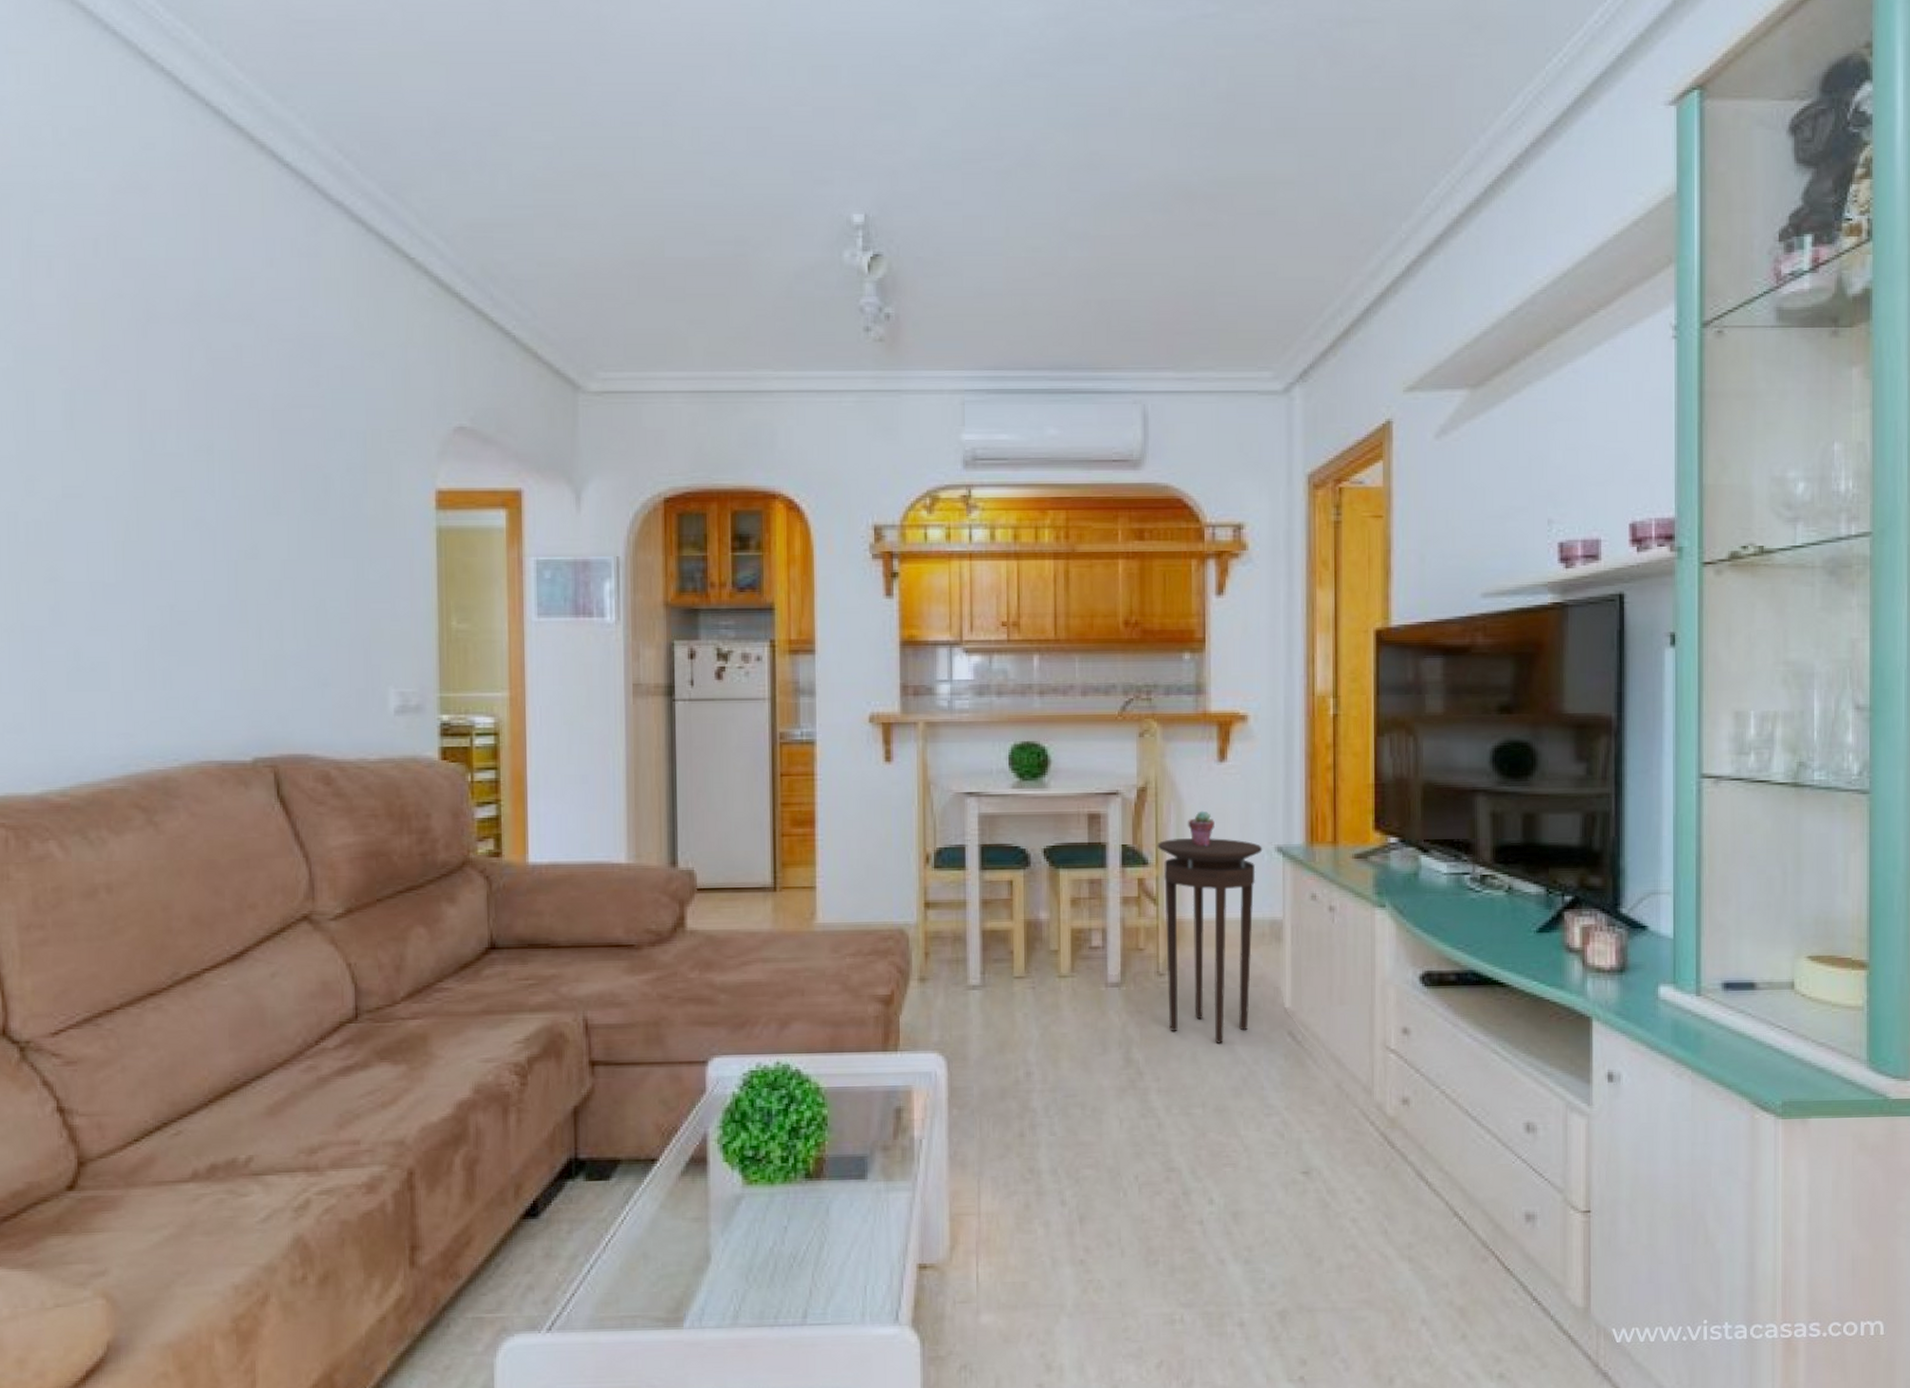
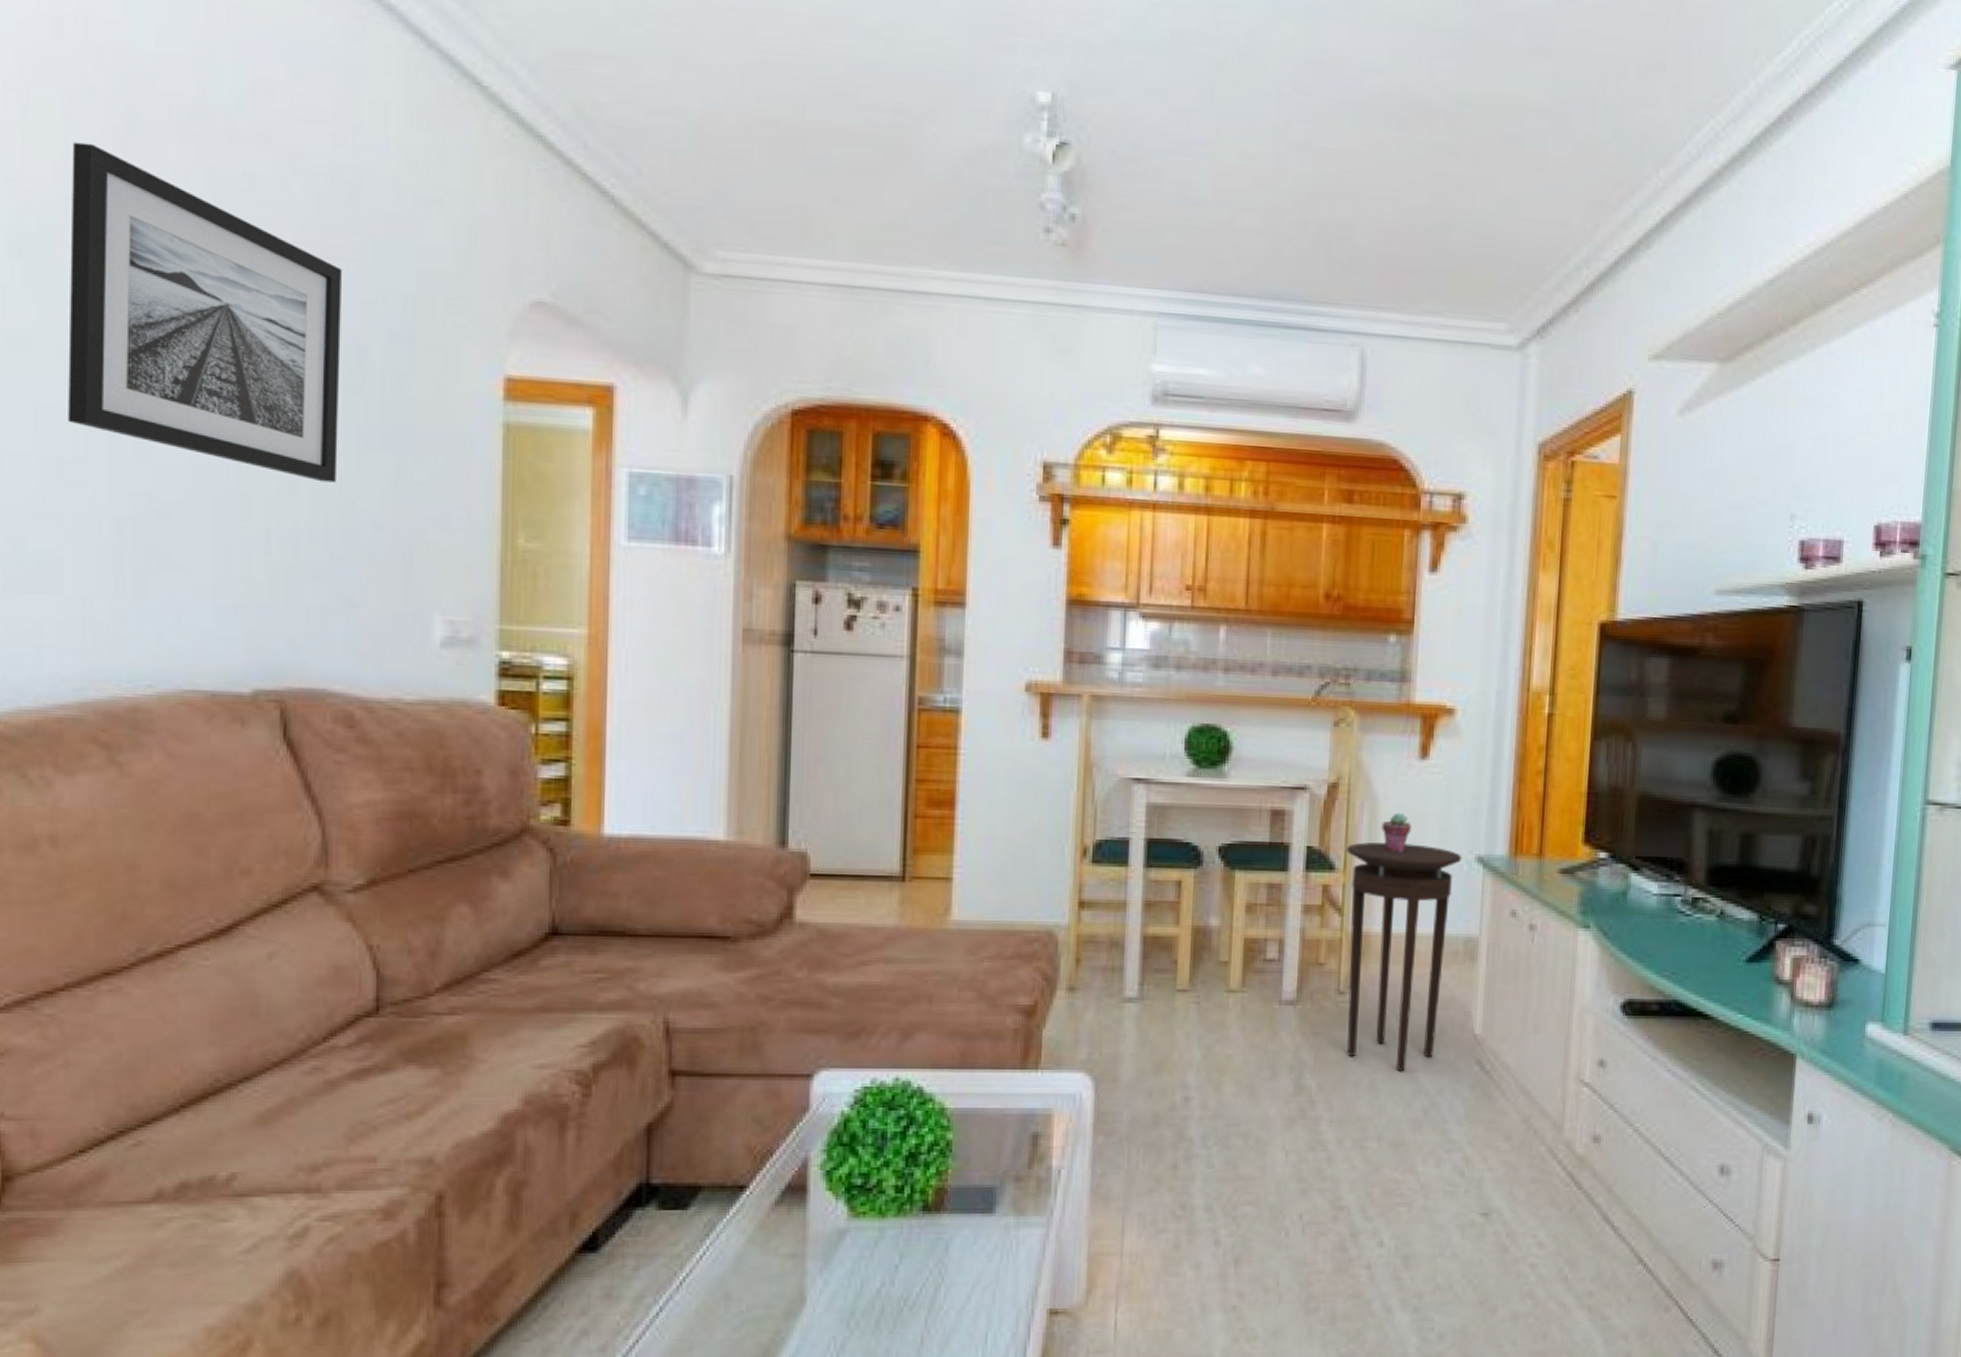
wall art: none [108,334,311,587] -> present [68,142,342,483]

